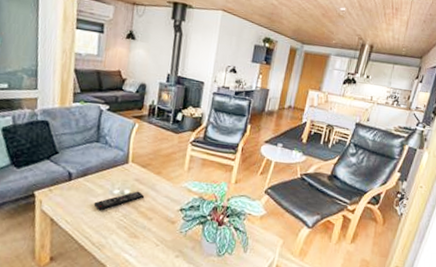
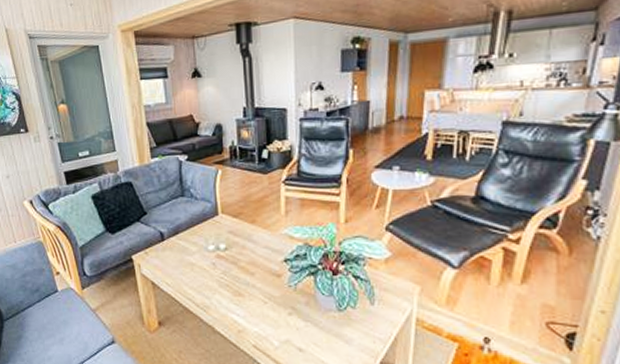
remote control: present [93,191,144,211] -> none [190,244,241,270]

